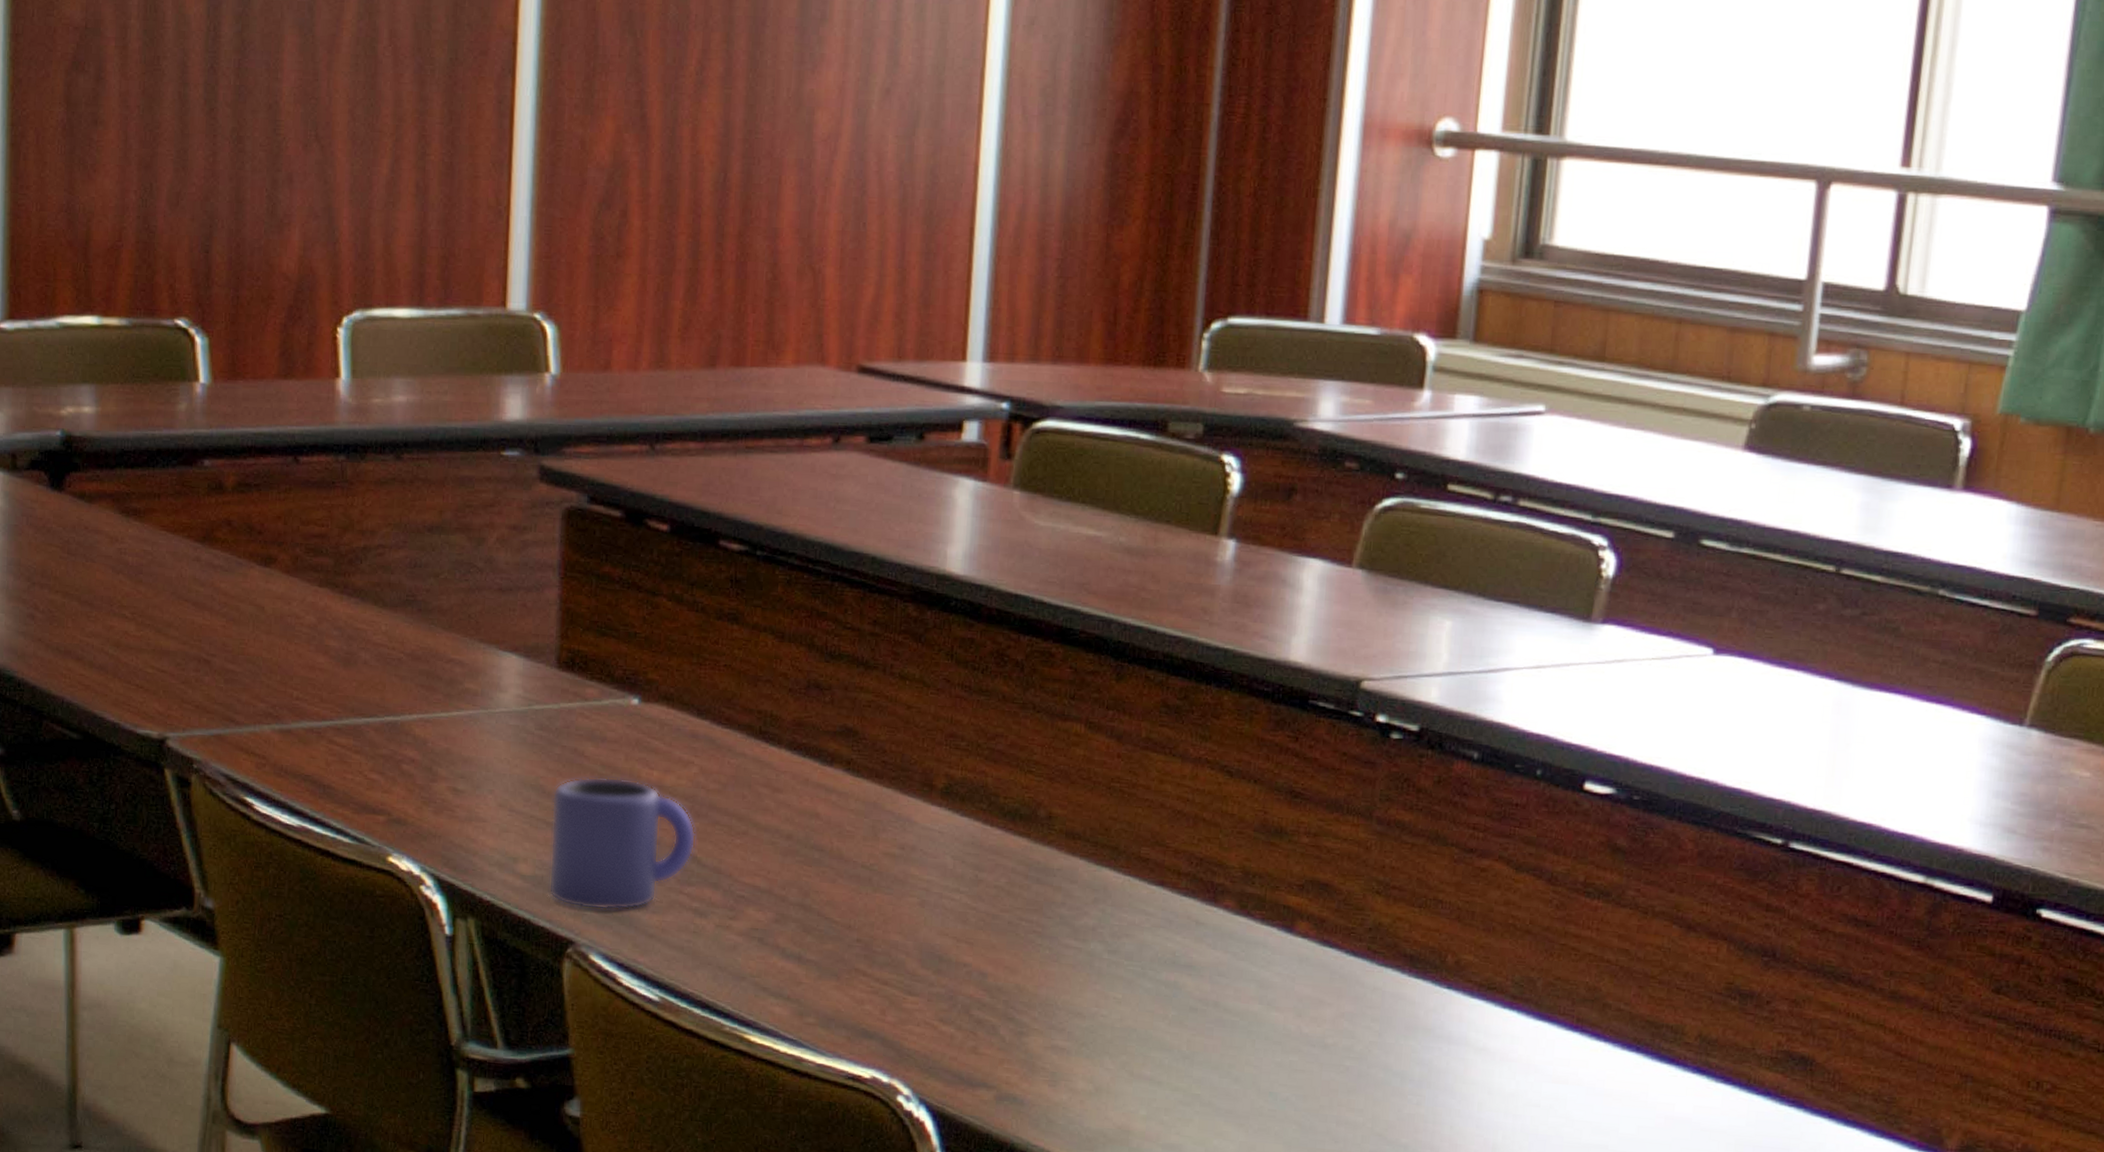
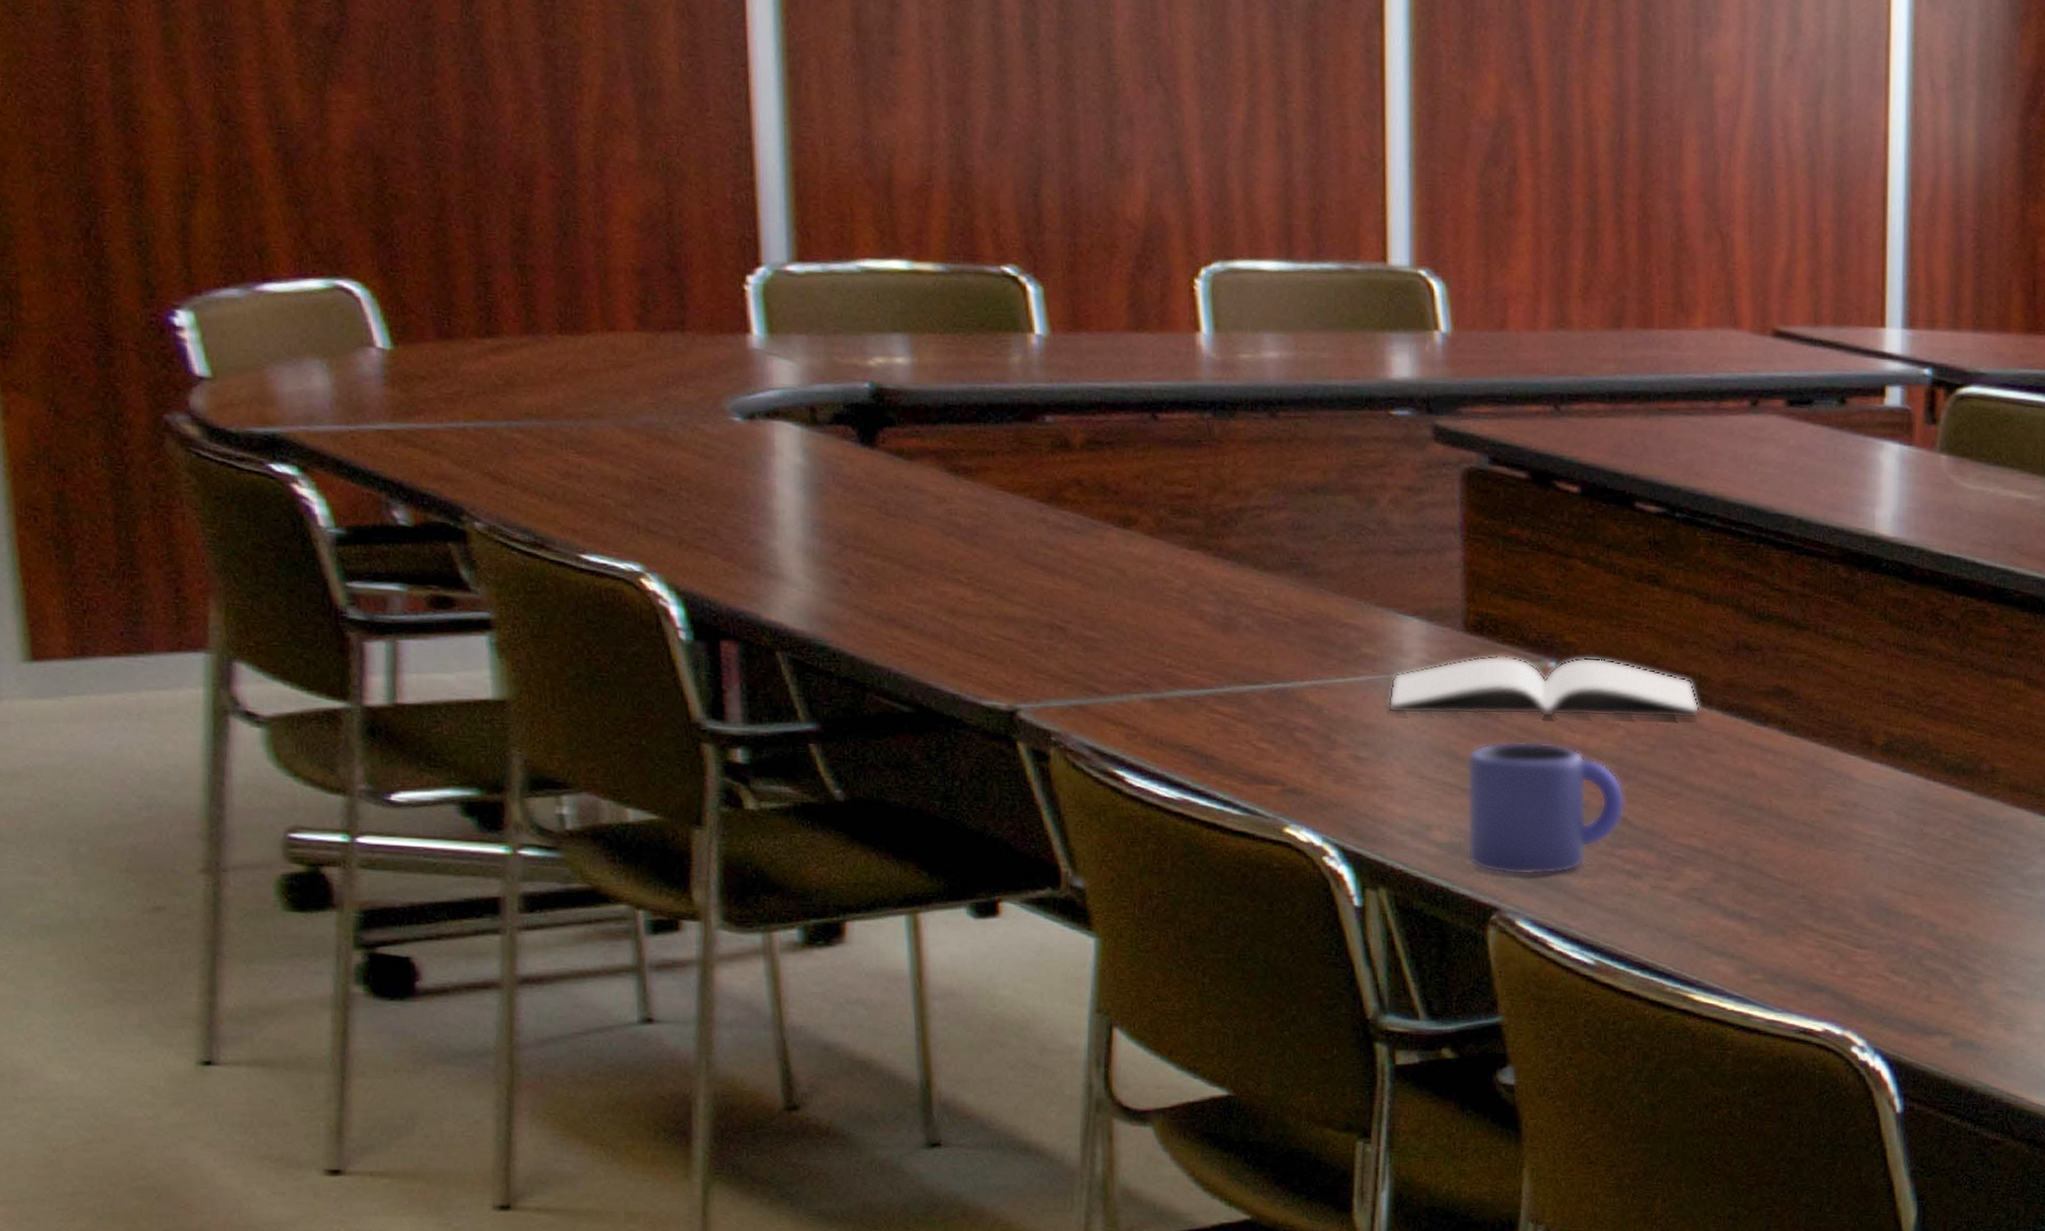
book: none [484,692,770,758] -> present [1387,655,1700,719]

